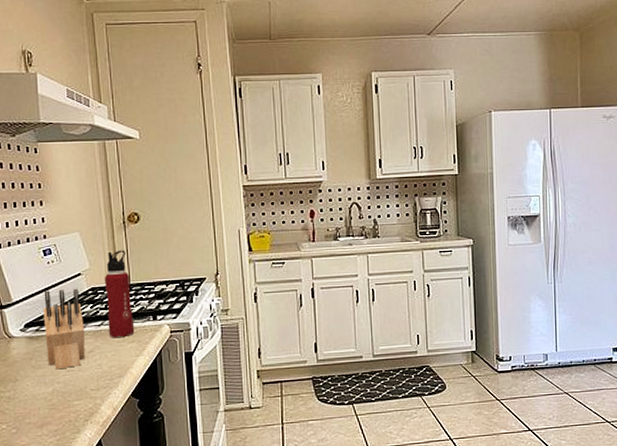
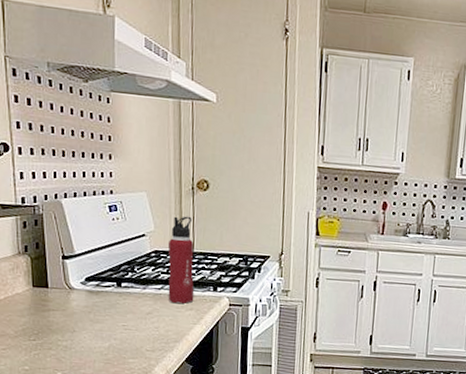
knife block: present [43,288,85,370] -> none [104,247,144,327]

